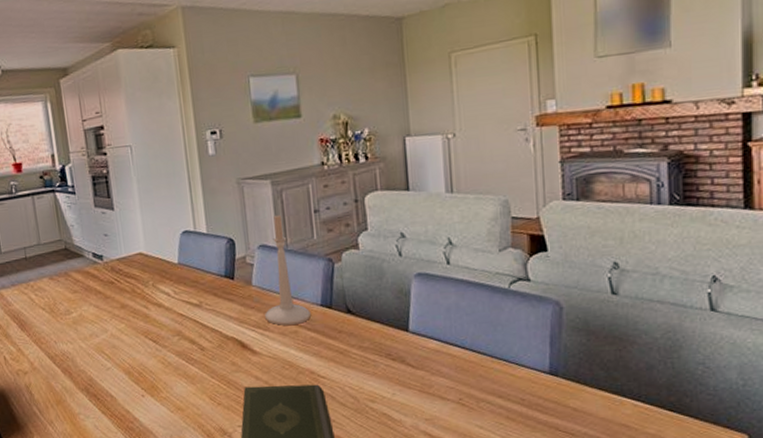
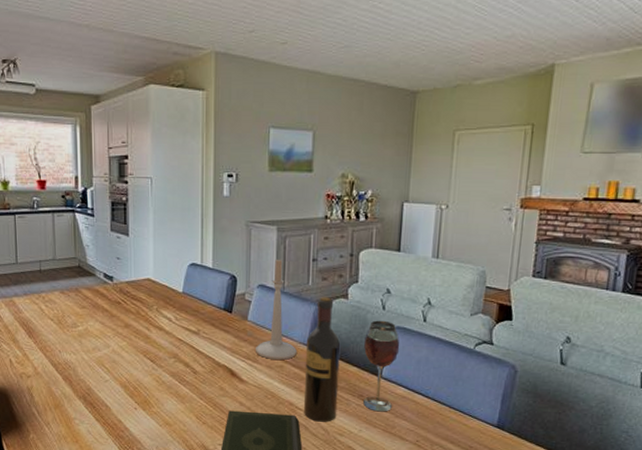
wine bottle: none [319,249,365,389] -> present [303,297,341,422]
wineglass: none [384,268,425,371] -> present [363,320,400,412]

